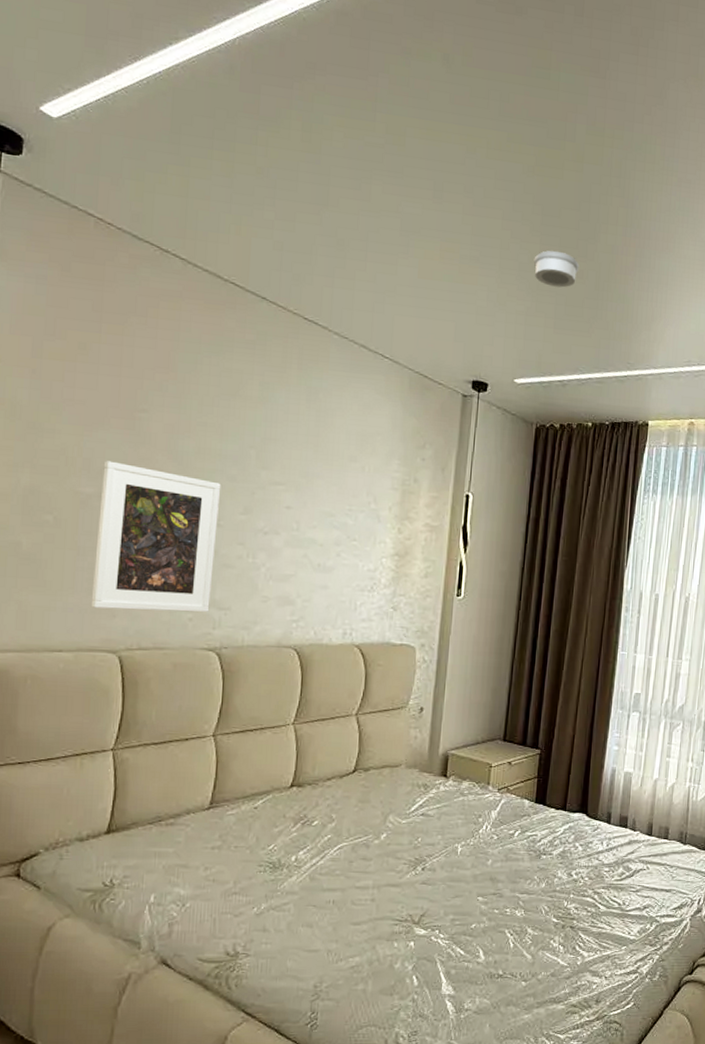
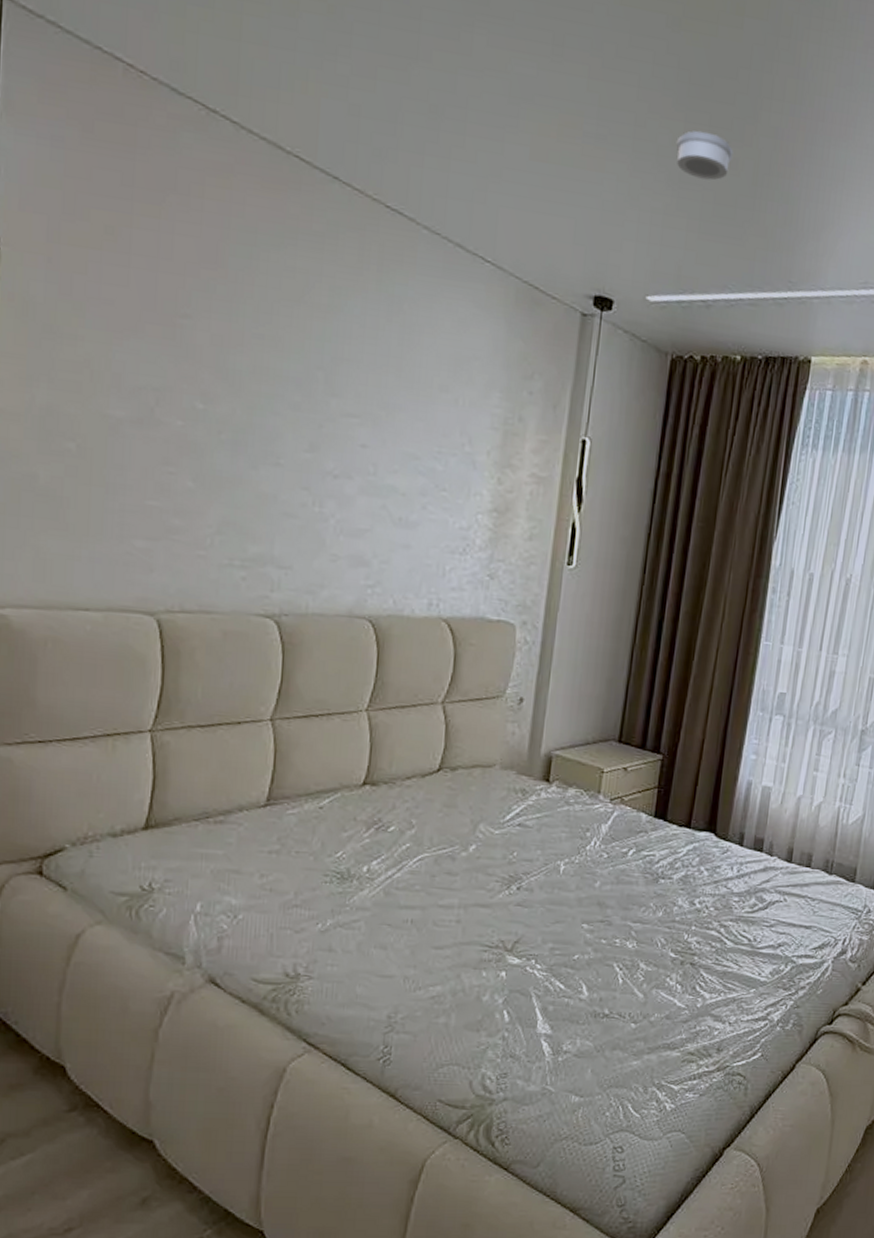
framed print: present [91,461,221,613] -> none [123,377,282,571]

